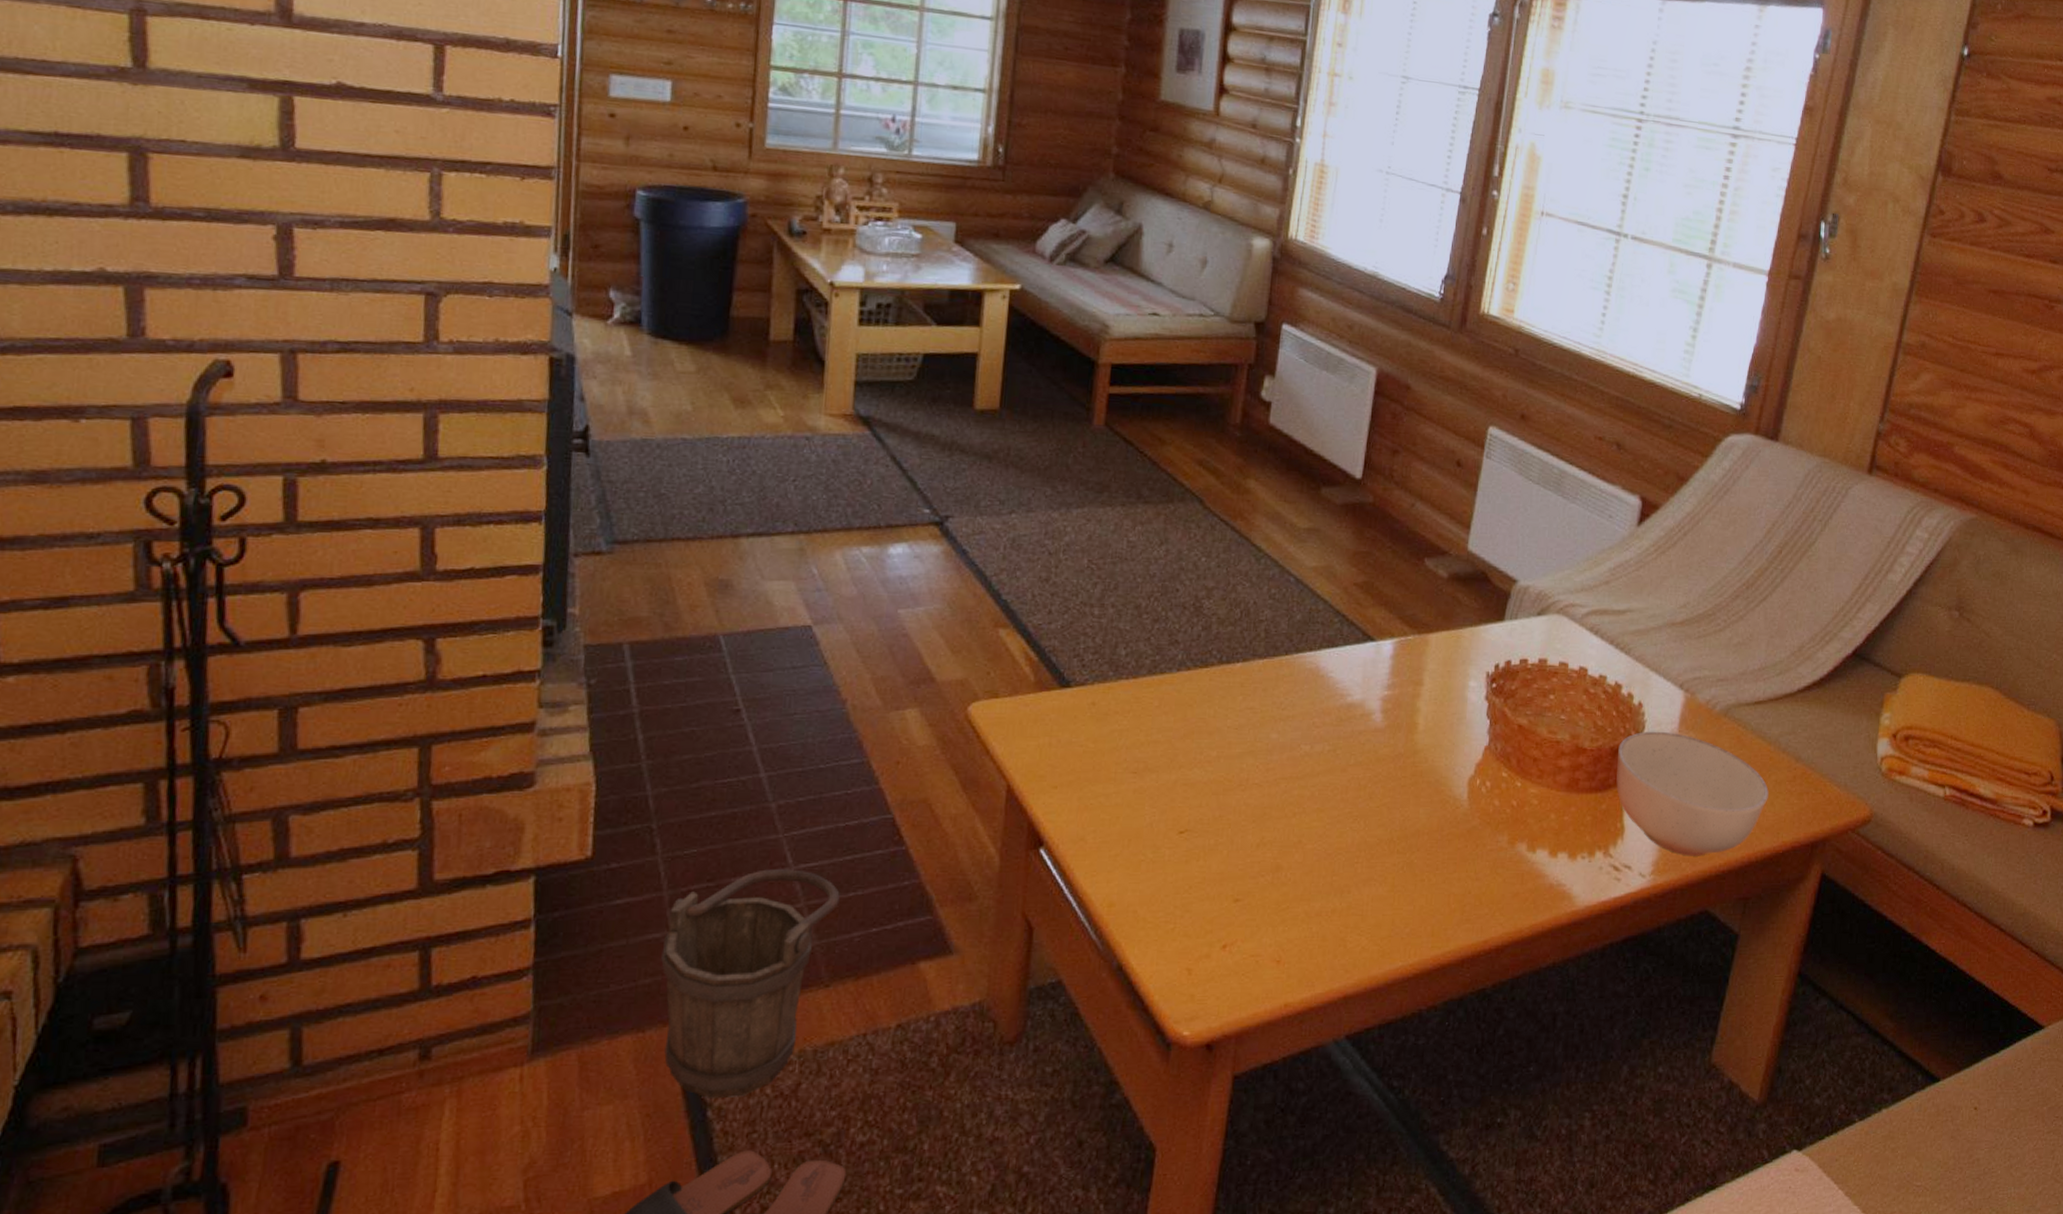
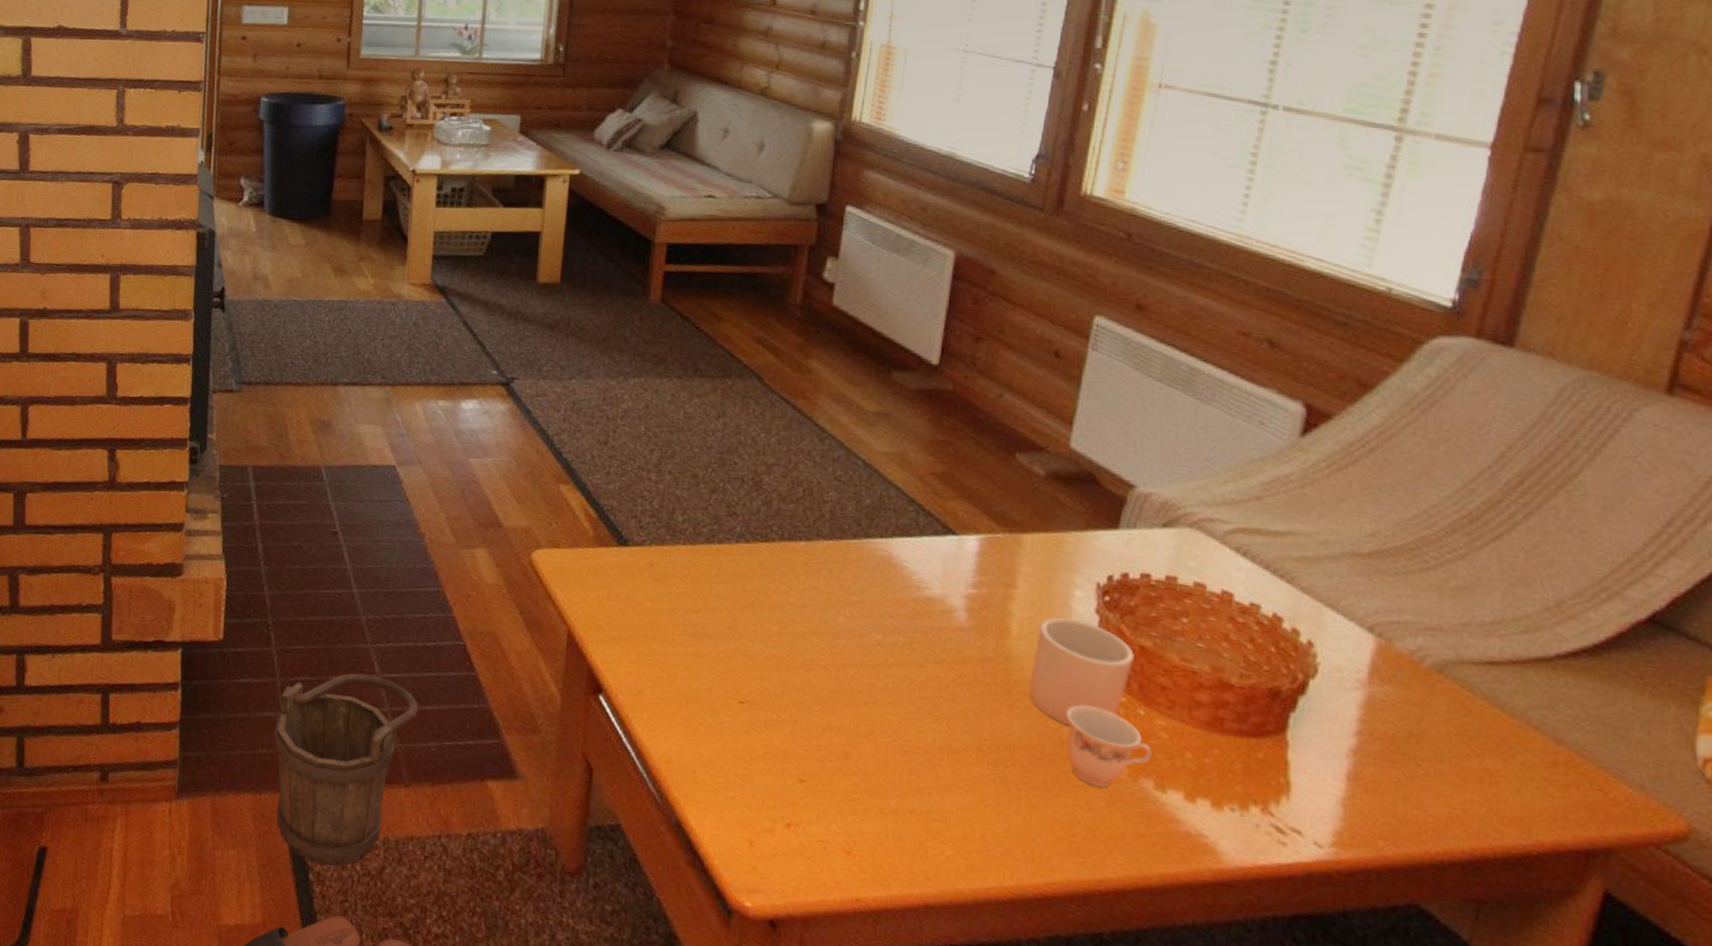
mug: none [1432,706,1514,806] -> present [1029,616,1134,726]
teacup: none [1461,785,1526,857] -> present [1066,704,1152,788]
bowl: present [1616,731,1769,856] -> none [1277,676,1512,838]

